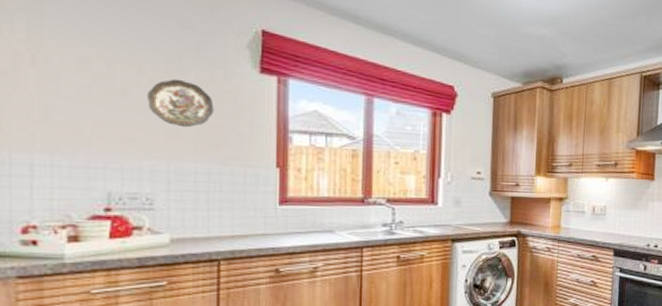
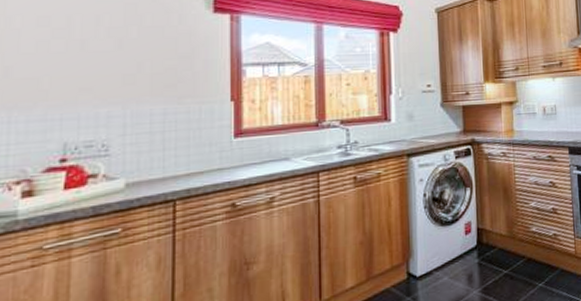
decorative plate: present [147,78,214,128] -> none [105,26,169,72]

